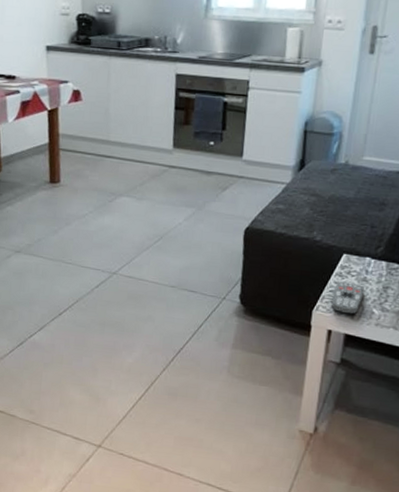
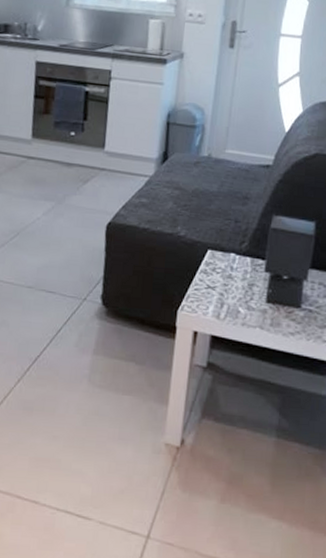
remote control: present [331,281,364,315] -> none [197,279,230,314]

